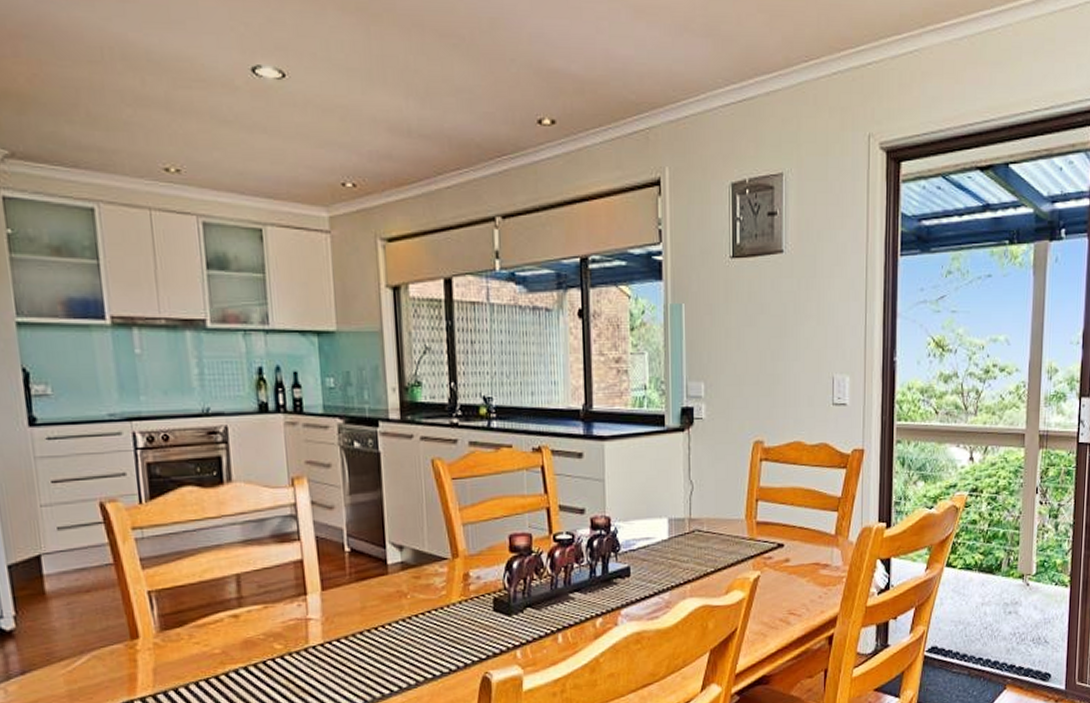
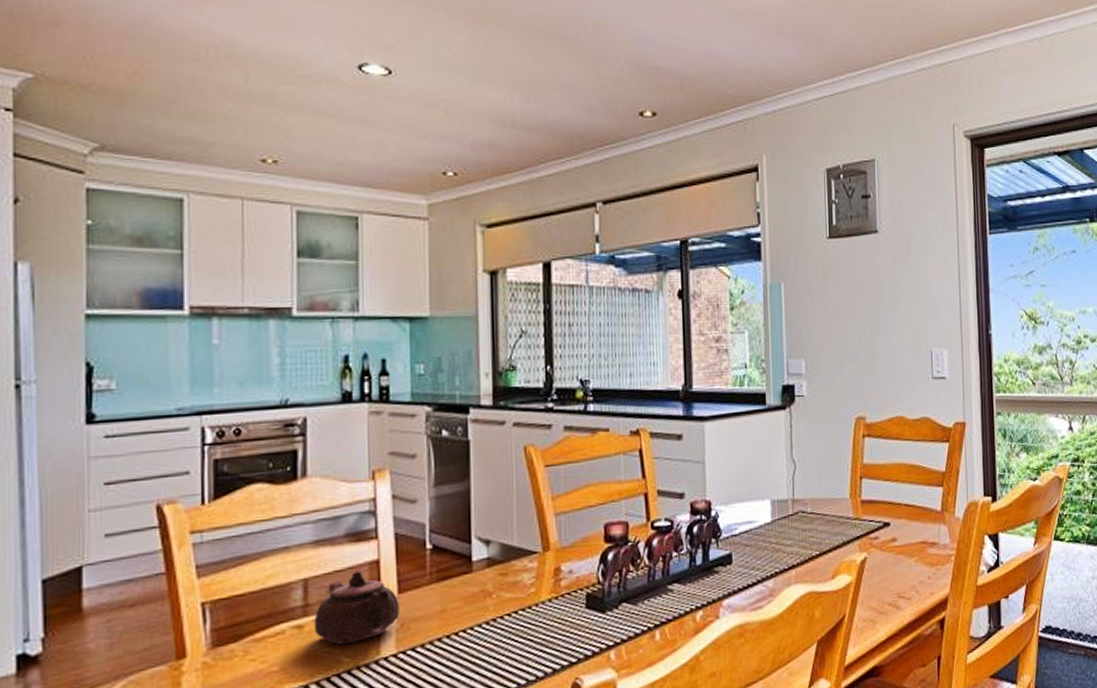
teapot: none [247,569,324,634] -> present [313,571,399,645]

